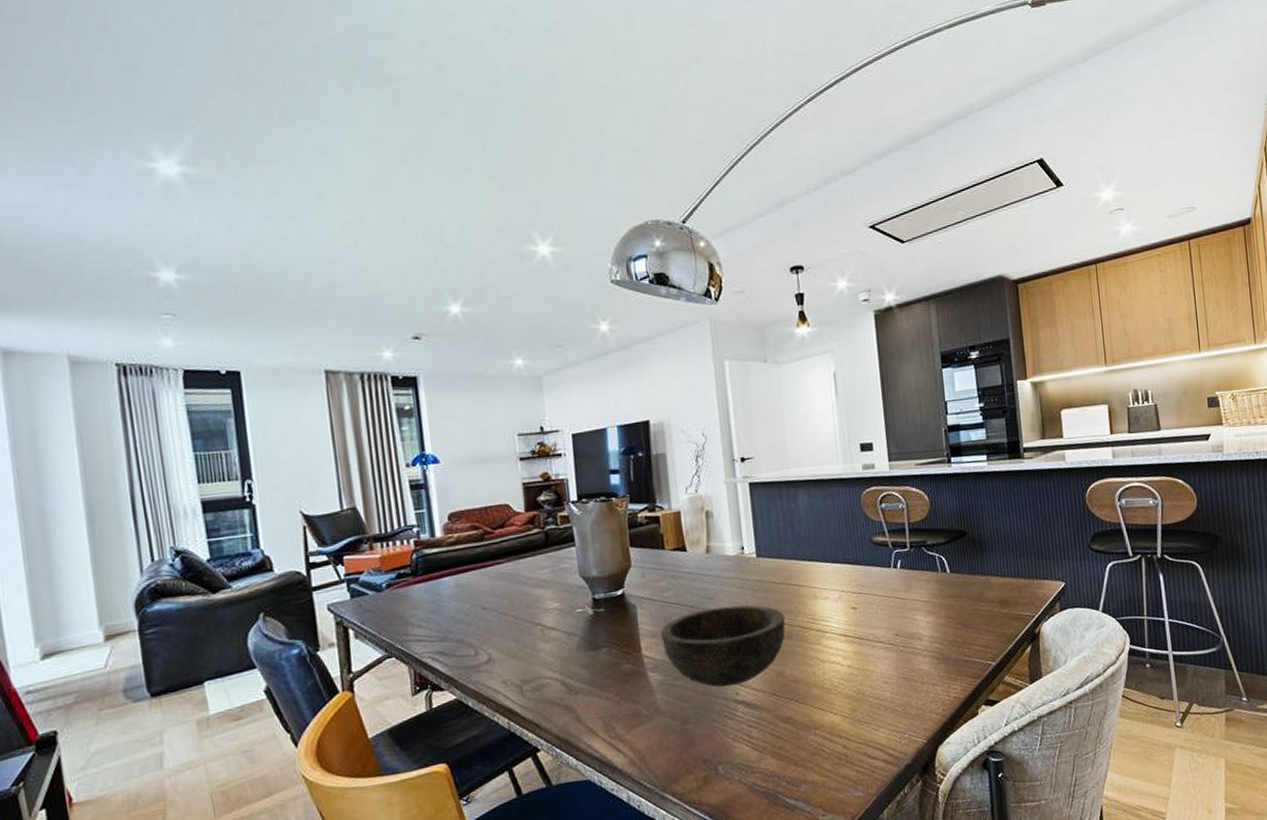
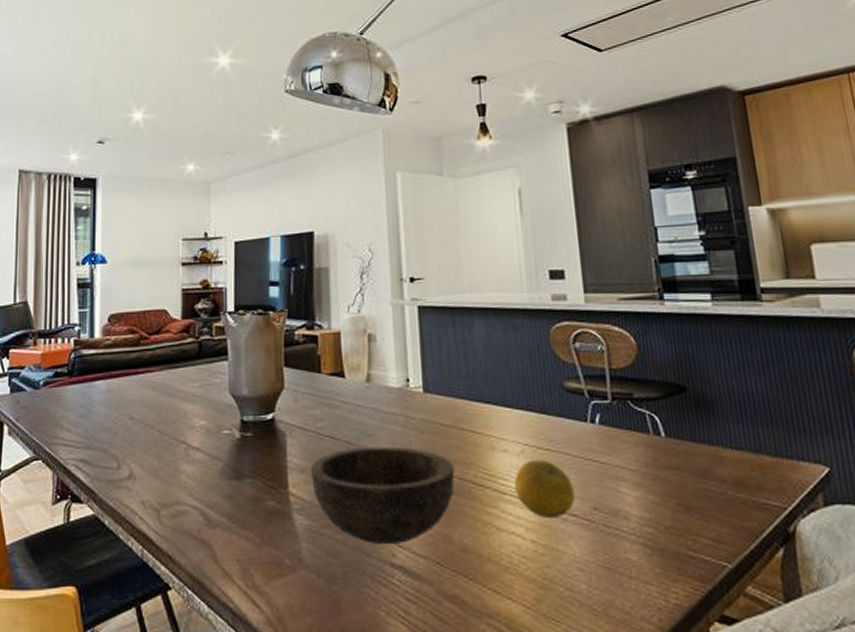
fruit: none [833,601,882,647] -> present [513,459,575,518]

